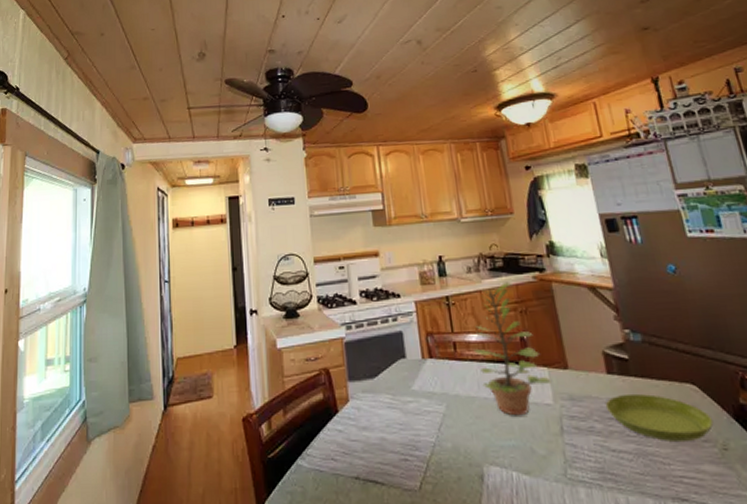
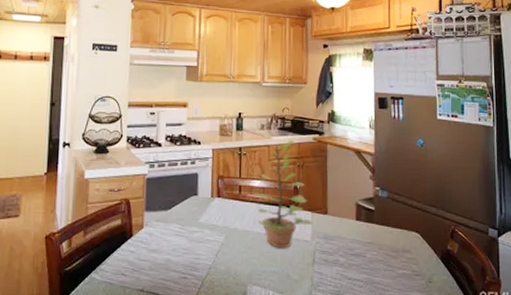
saucer: present [605,393,714,443] -> none [350,236,426,275]

